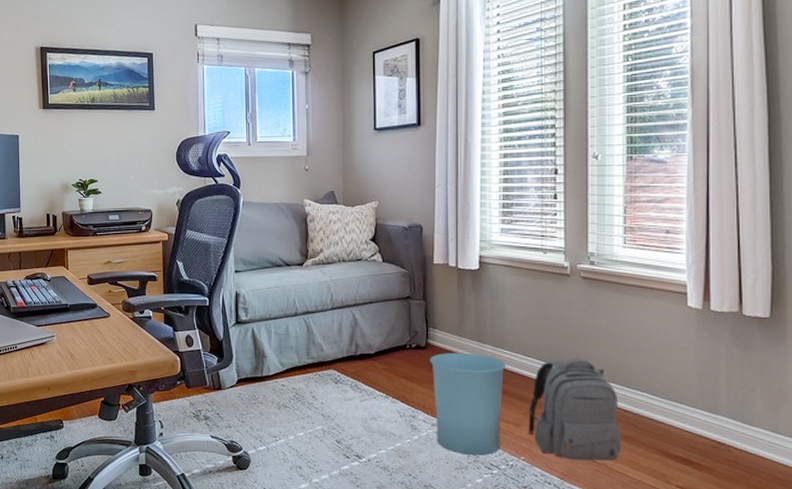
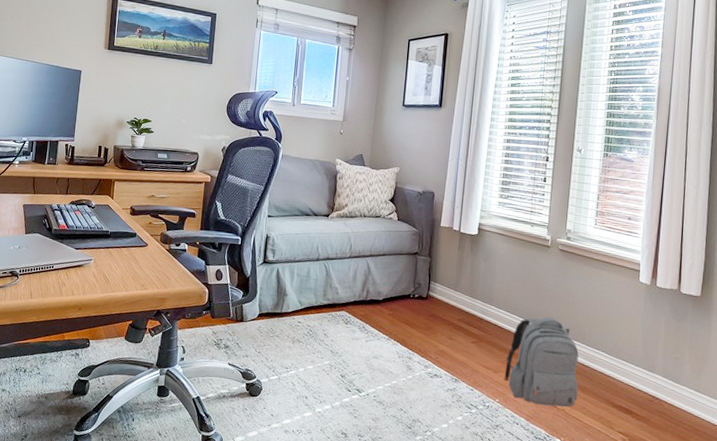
waste bin: present [430,352,507,455] -> none [428,304,492,396]

